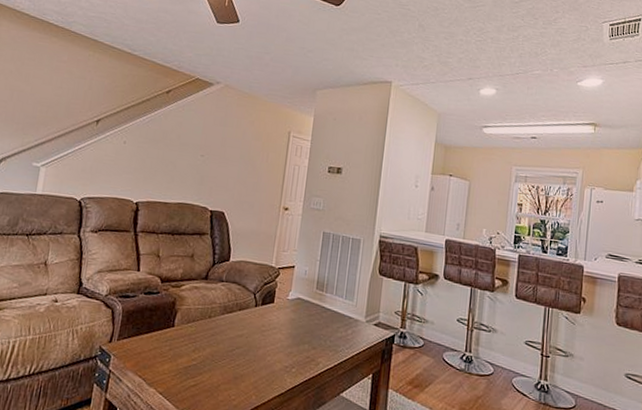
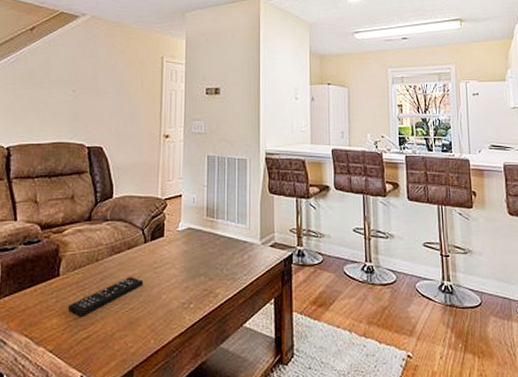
remote control: none [179,336,251,366] -> present [67,277,144,317]

